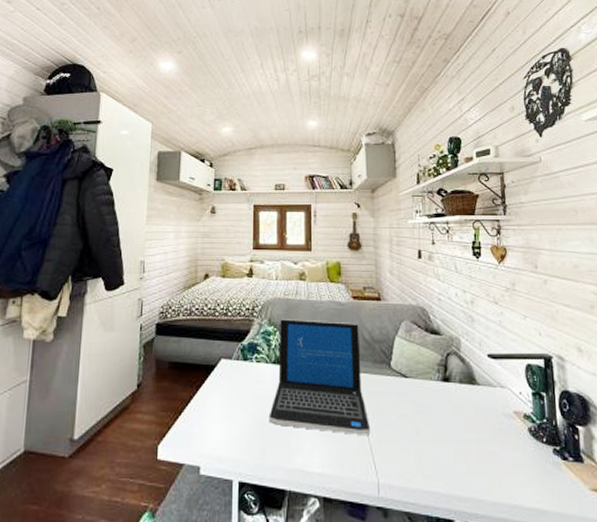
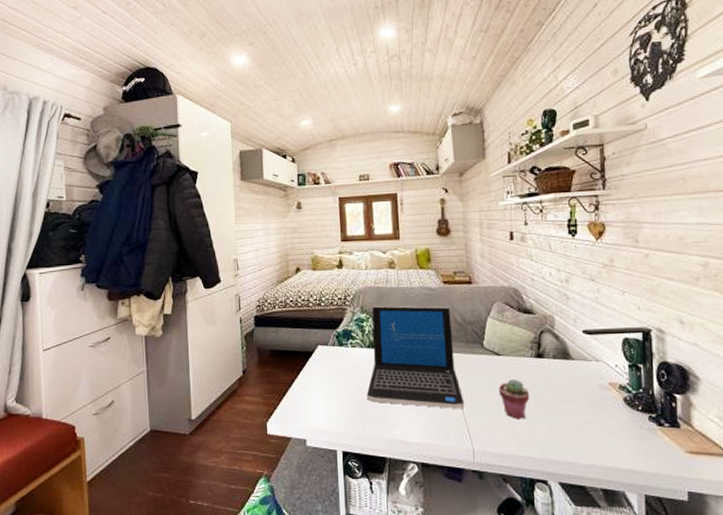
potted succulent: none [405,404,437,449] -> present [498,379,530,419]

